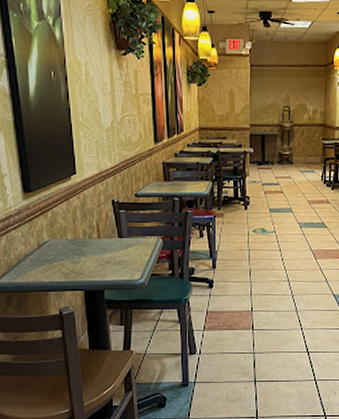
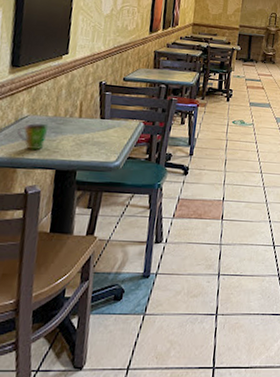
cup: none [42,247,71,274] -> present [17,123,49,151]

